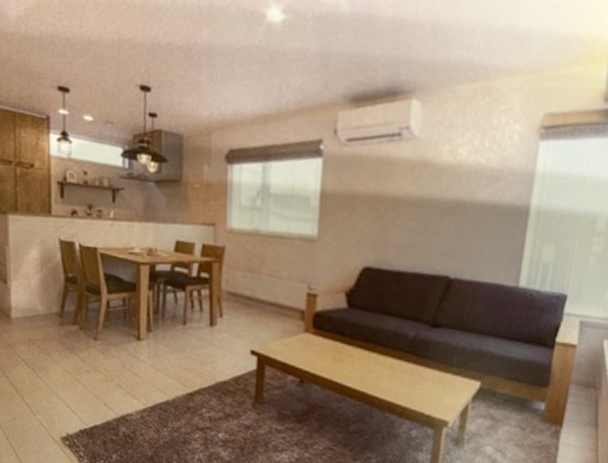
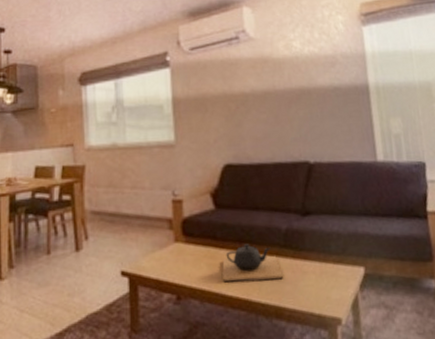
teapot: none [344,344,402,380] -> present [222,244,283,282]

